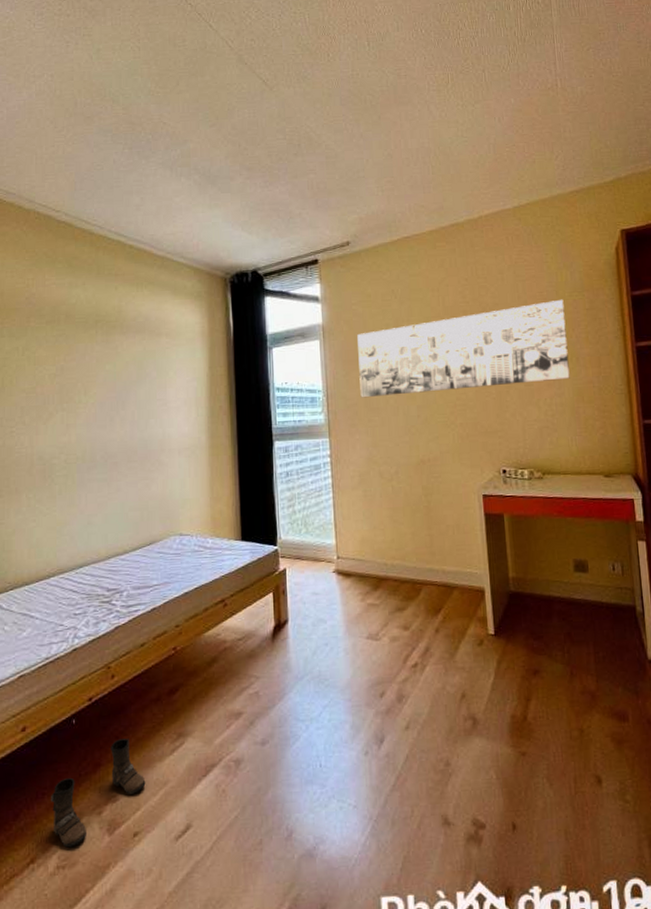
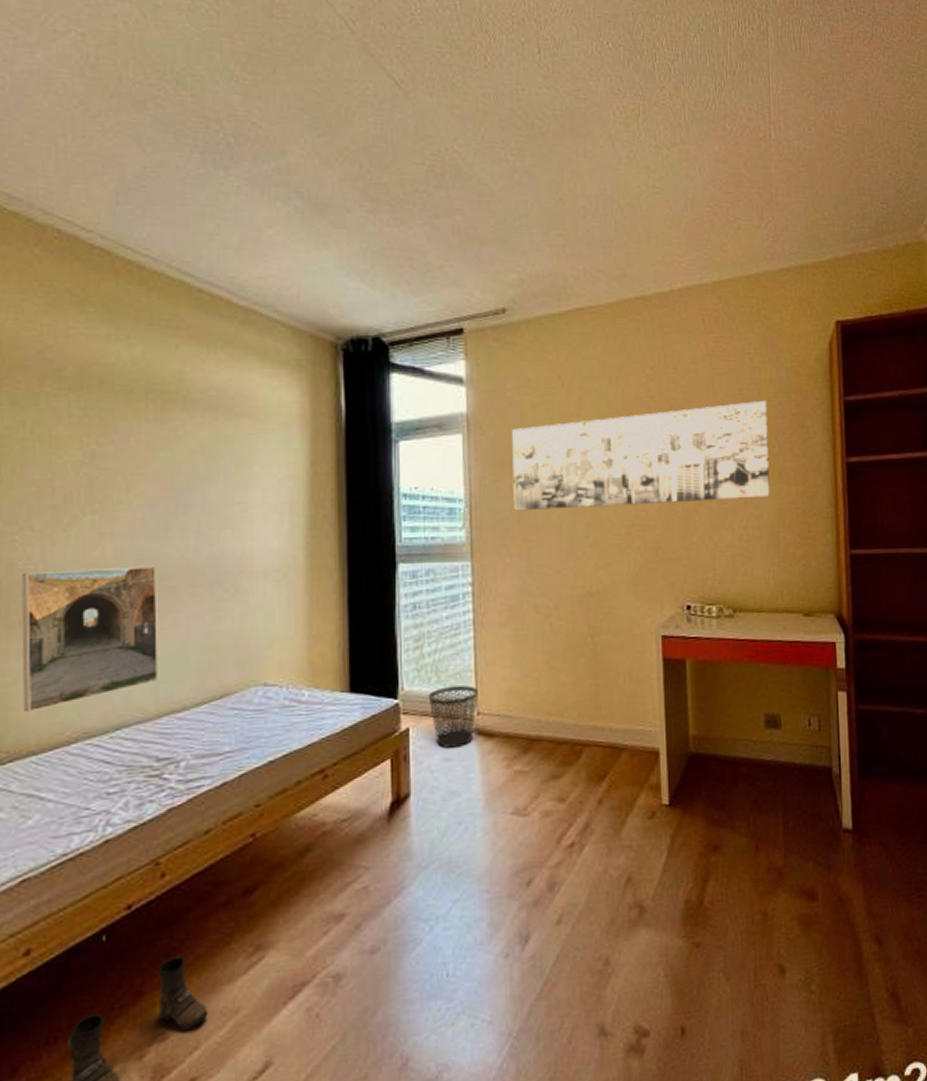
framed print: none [18,447,108,555] -> present [22,565,159,713]
wastebasket: none [299,535,338,585] -> present [428,685,478,748]

